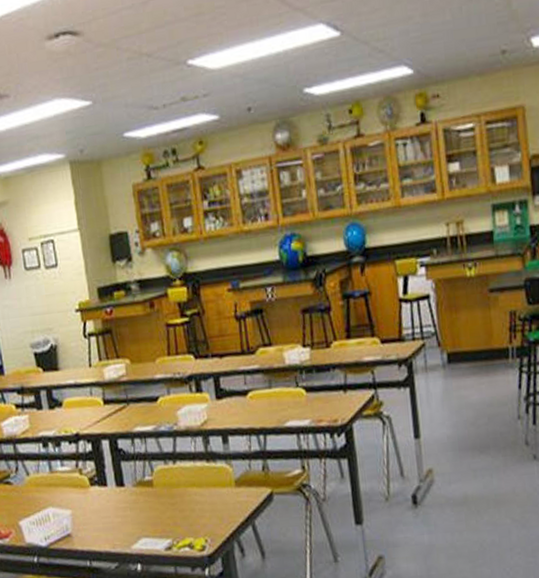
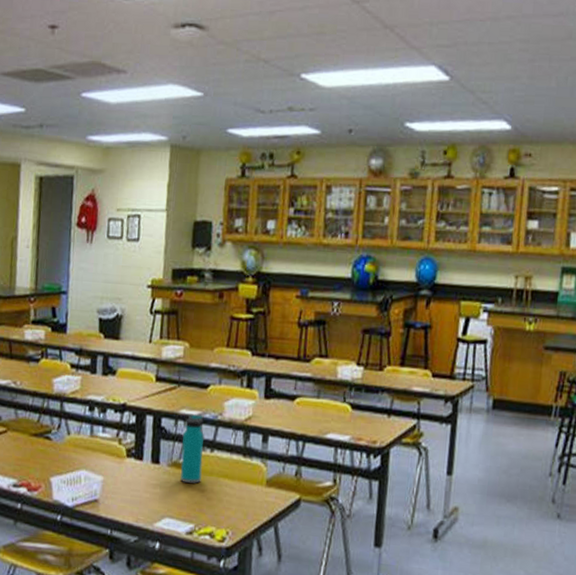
water bottle: none [142,429,169,500] -> present [180,414,205,484]

